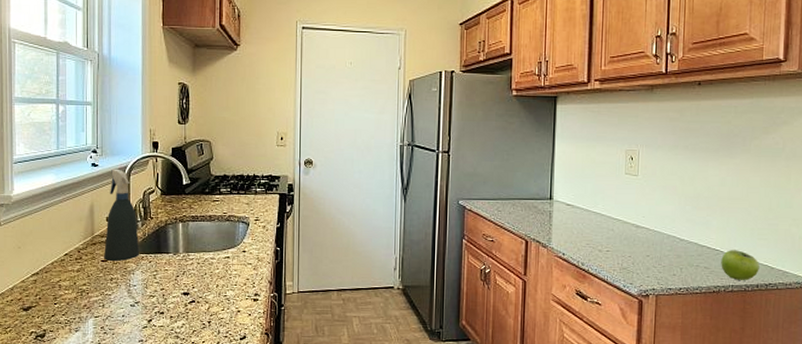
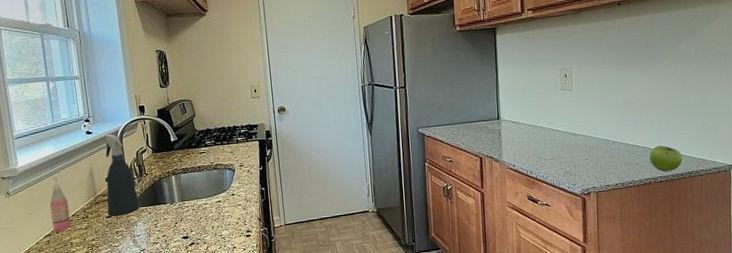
soap dispenser: none [42,207,62,272] -> present [46,174,71,233]

